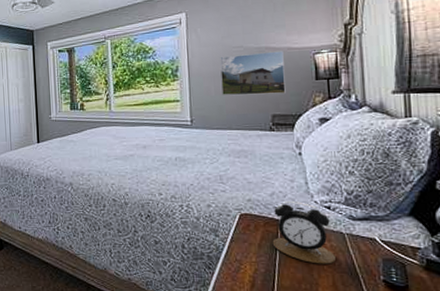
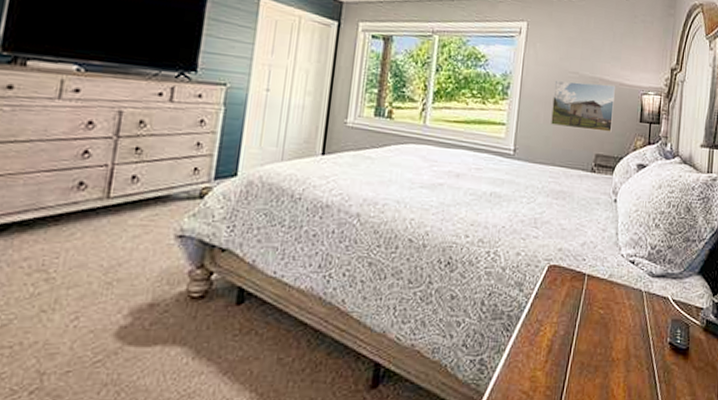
alarm clock: present [272,200,337,264] -> none [576,252,633,325]

